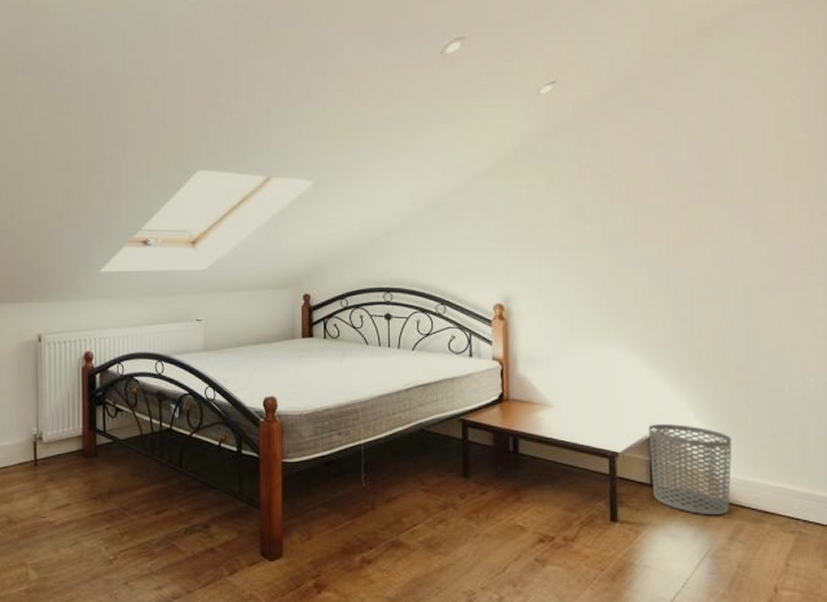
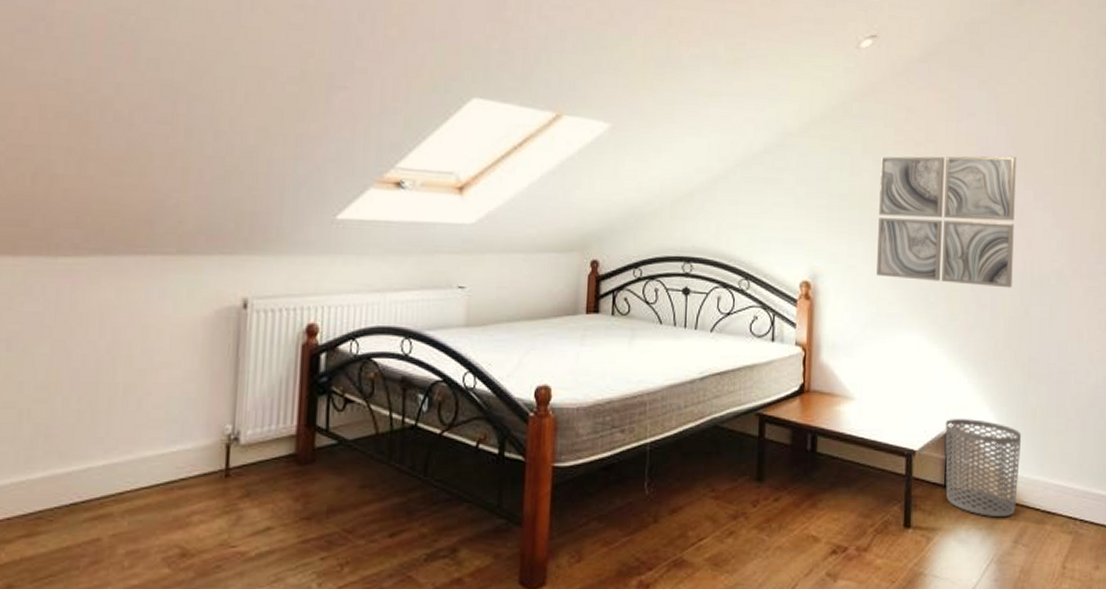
wall art: none [567,178,713,303] -> present [877,156,1016,288]

